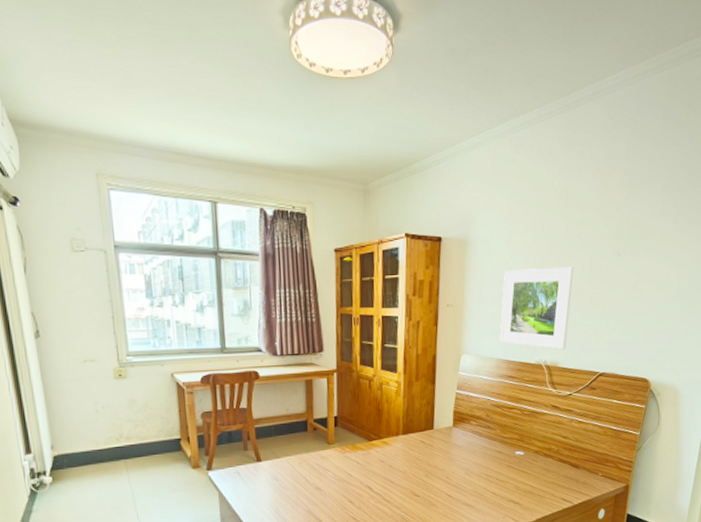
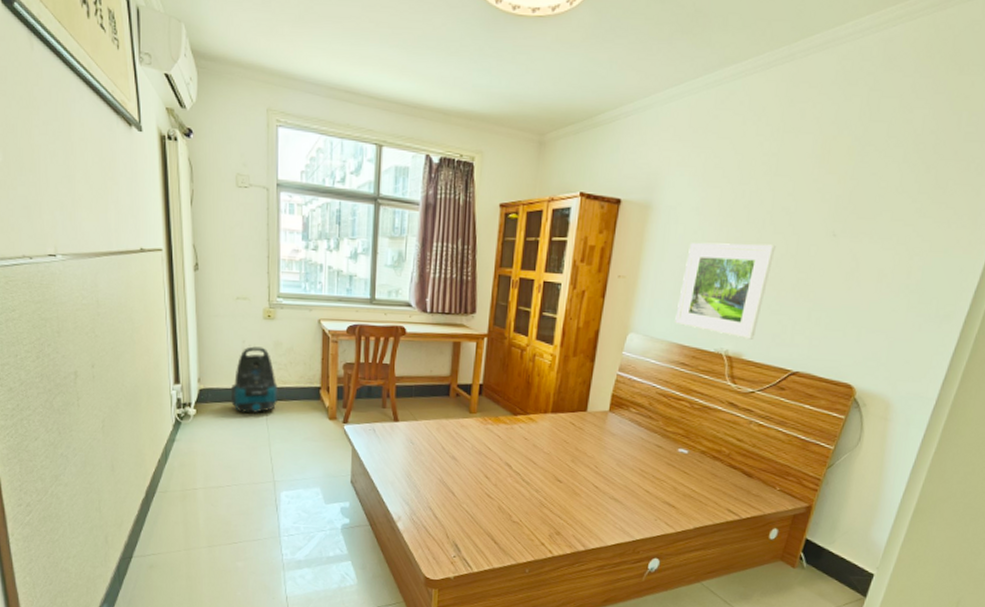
vacuum cleaner: none [87,406,139,474] -> present [230,346,279,413]

